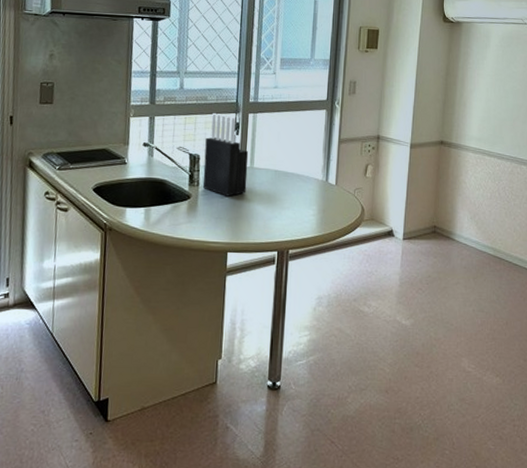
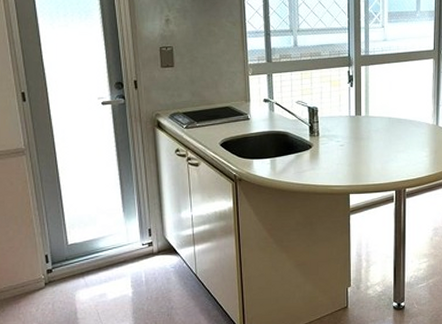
knife block: present [202,112,249,197] -> none [322,67,363,144]

